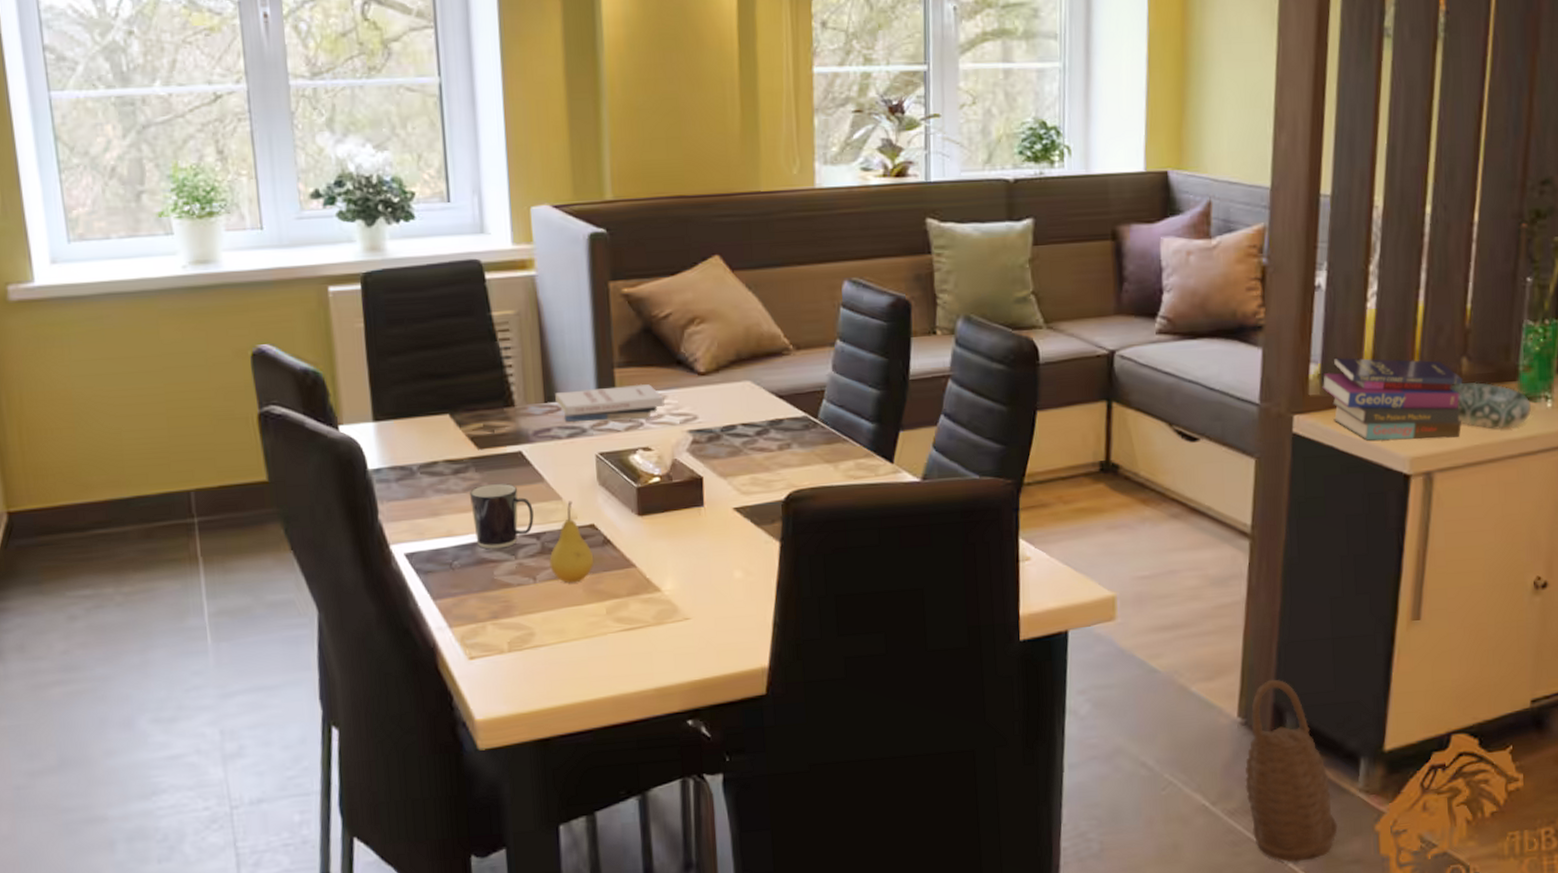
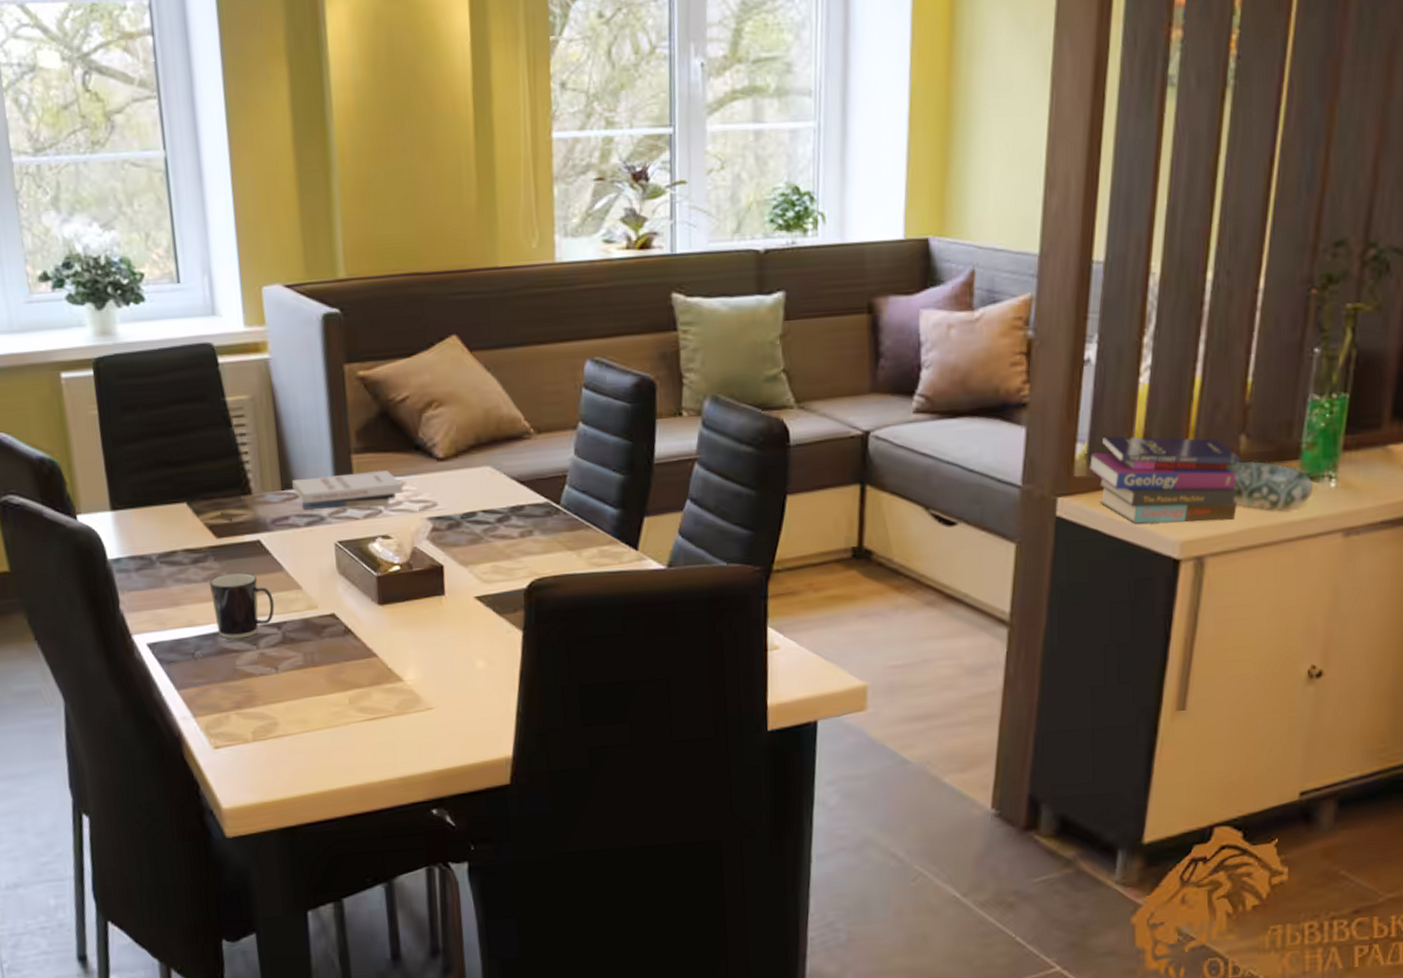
fruit: present [549,501,594,583] -> none [290,590,336,672]
basket: present [1245,679,1338,863] -> none [997,770,1092,954]

